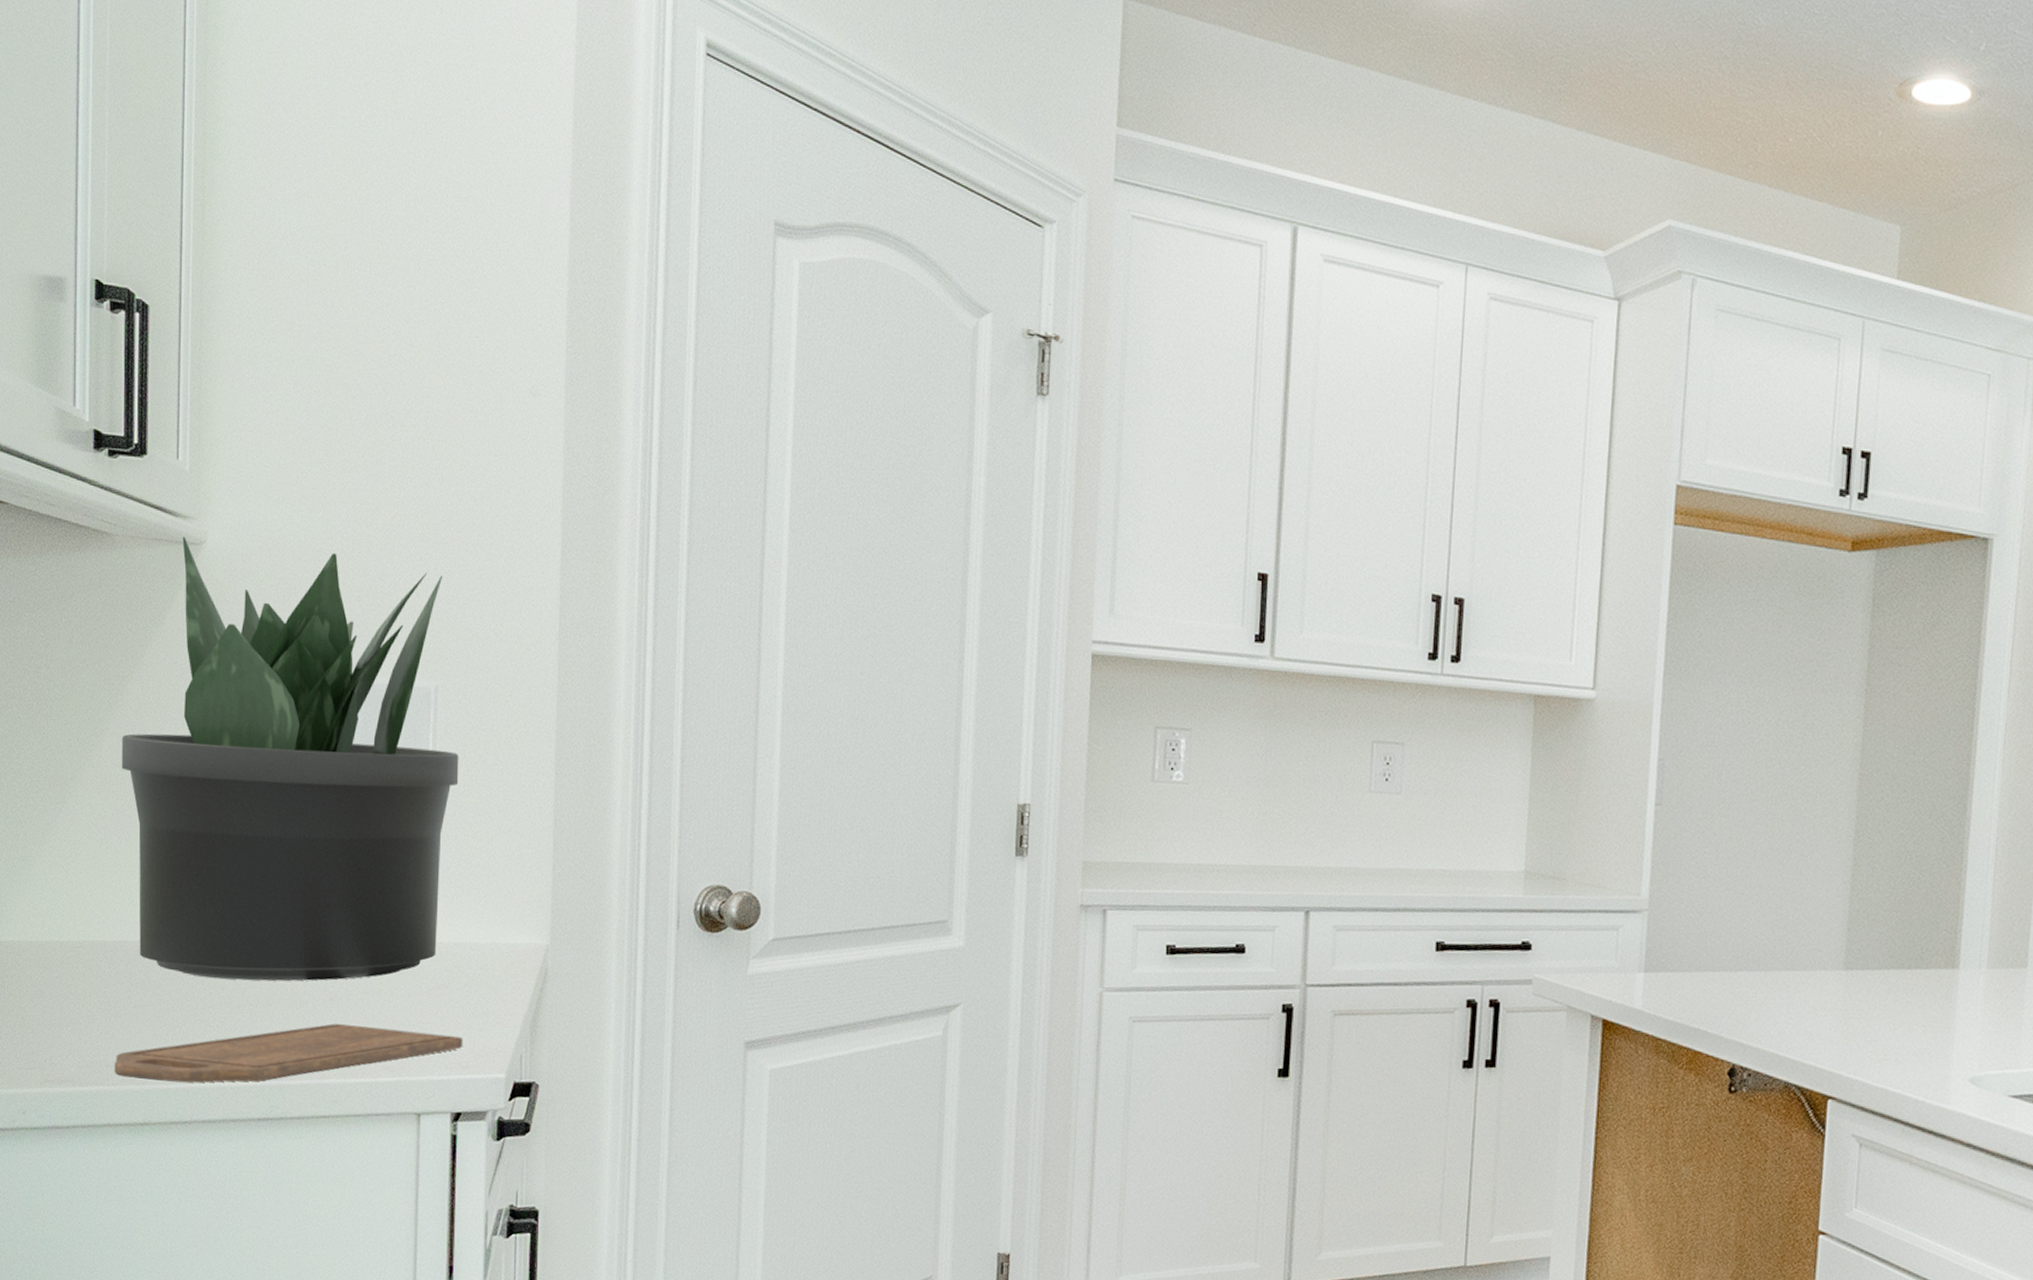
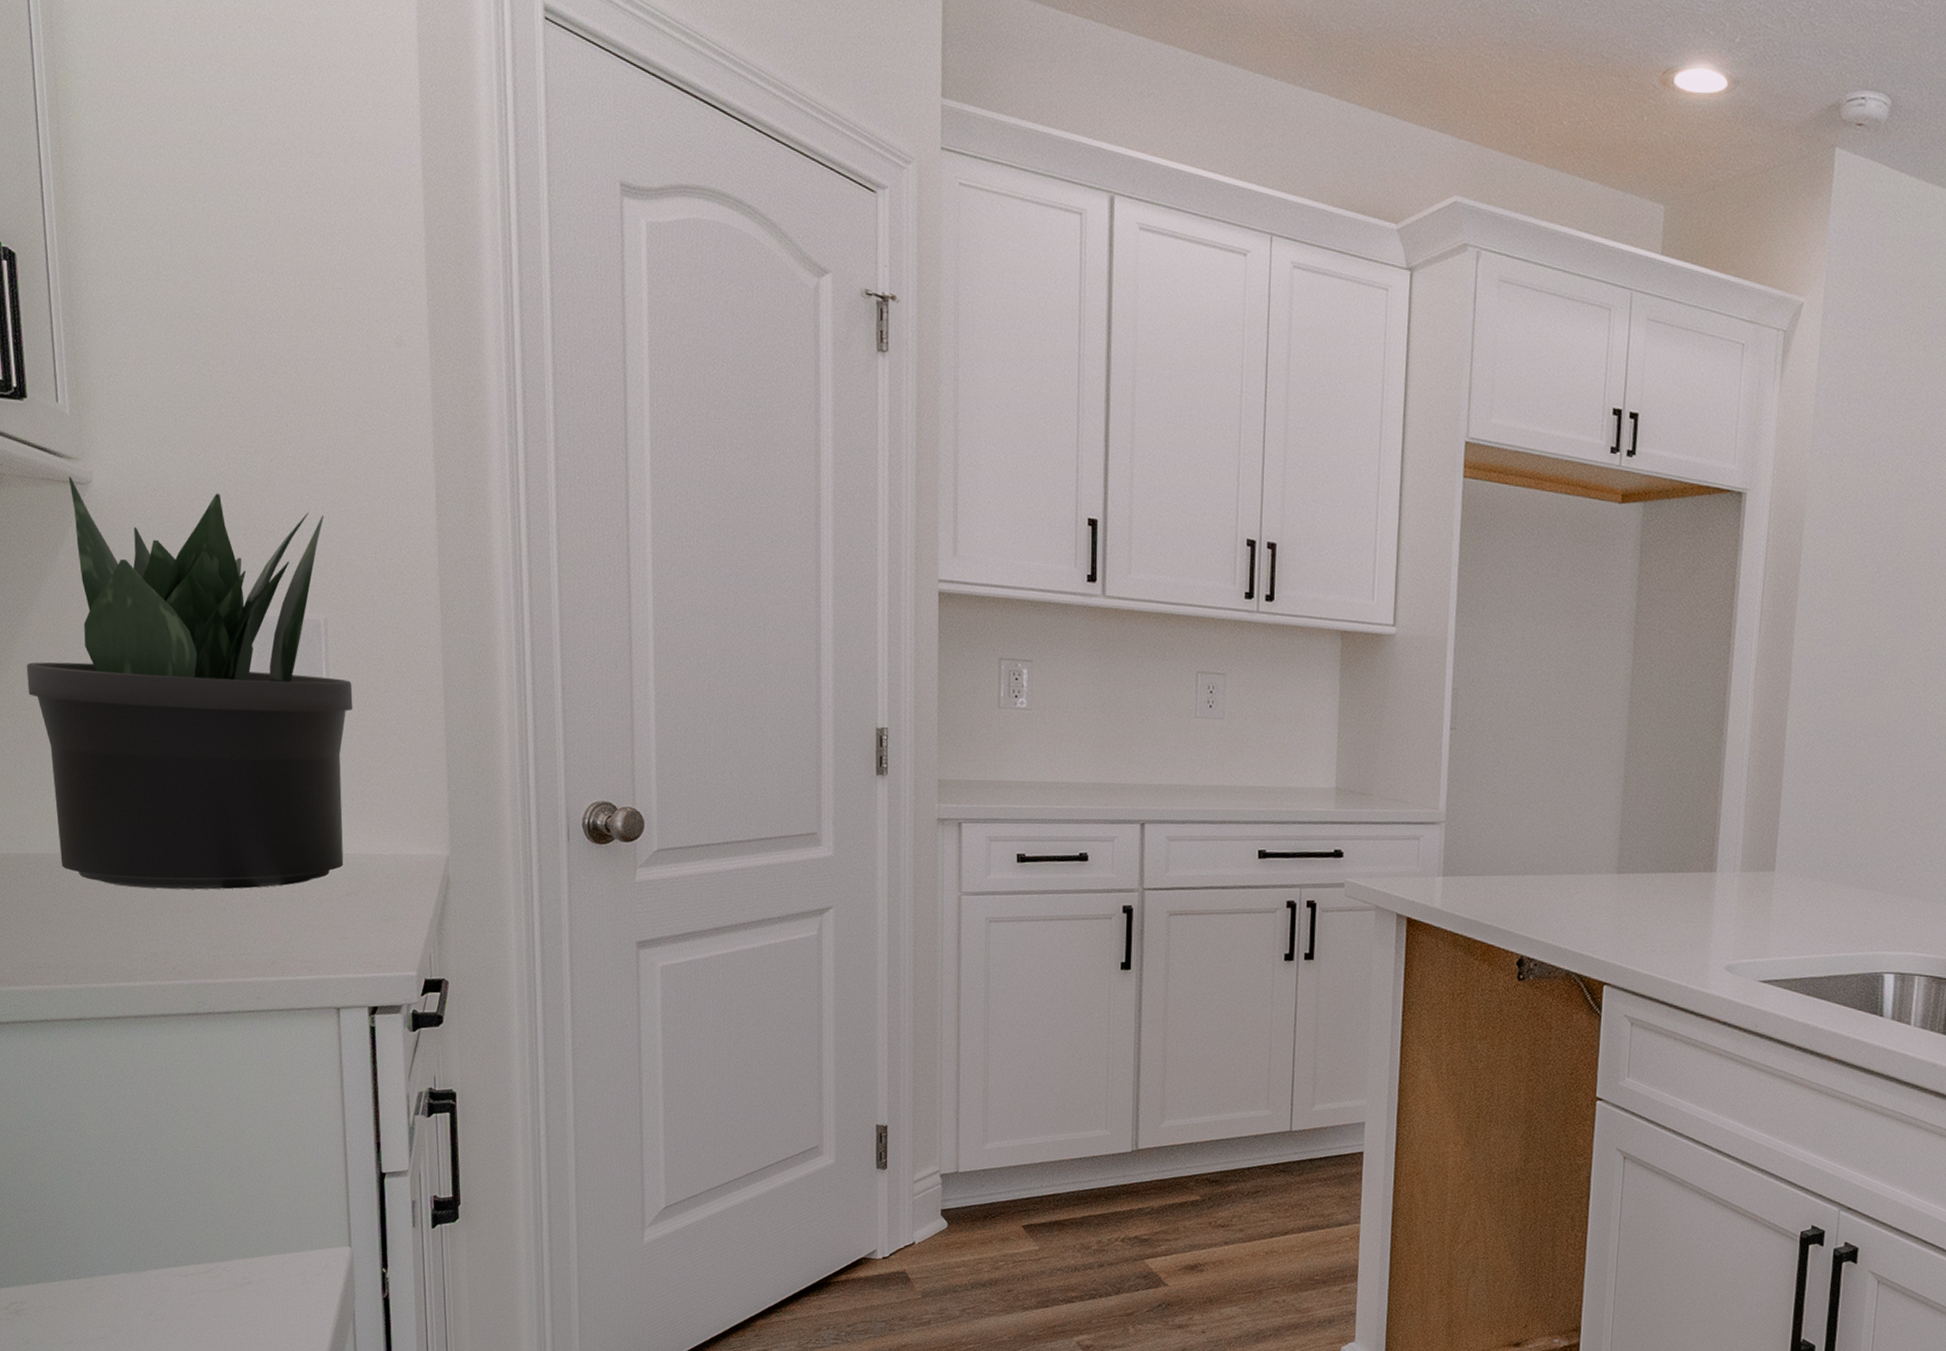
cutting board: present [114,1023,463,1083] -> none [46,928,375,982]

